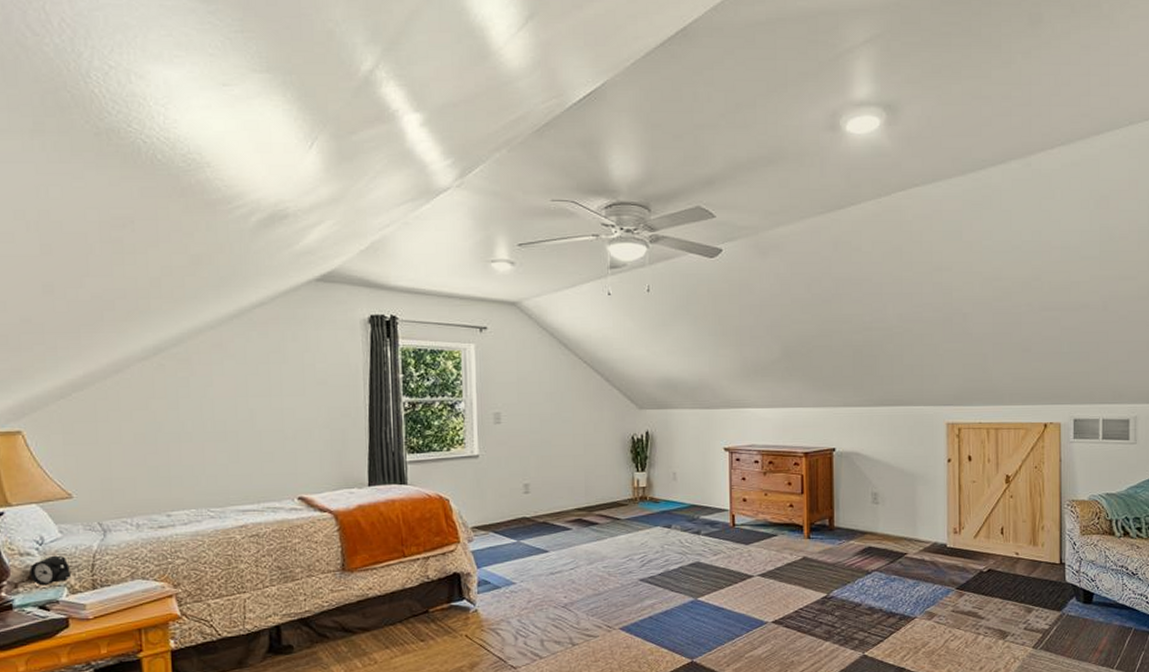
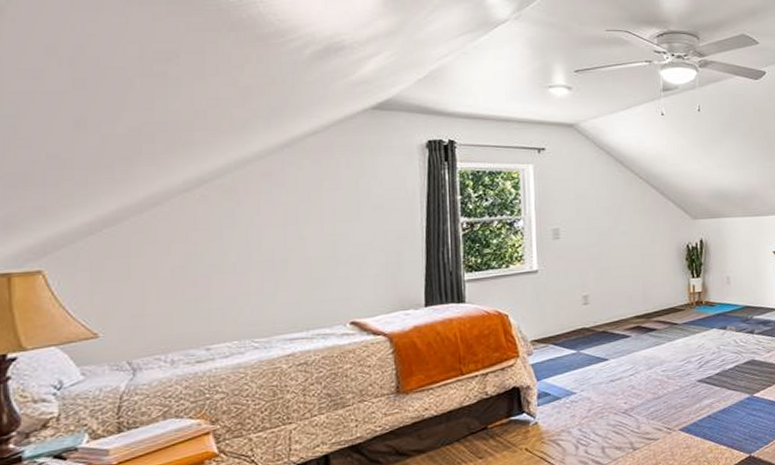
alarm clock: present [30,555,72,586] -> none [44,399,94,434]

